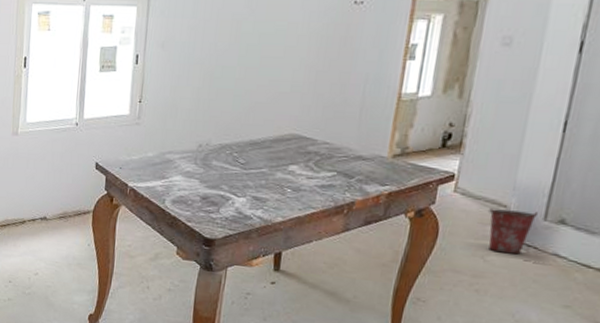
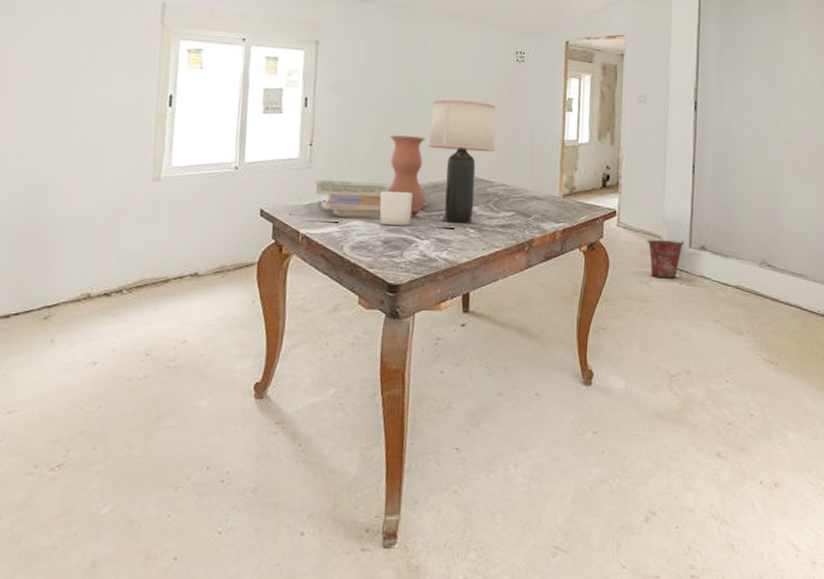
books: none [140,134,208,175] -> present [313,178,387,219]
mug: none [199,148,233,183] -> present [379,191,414,226]
vase: none [207,90,249,175] -> present [386,135,426,218]
table lamp: none [250,50,327,183] -> present [428,98,497,223]

